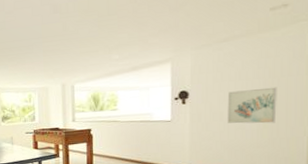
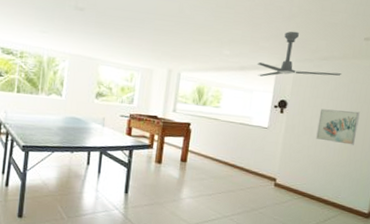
ceiling fan: none [149,20,247,73] -> present [257,31,341,77]

